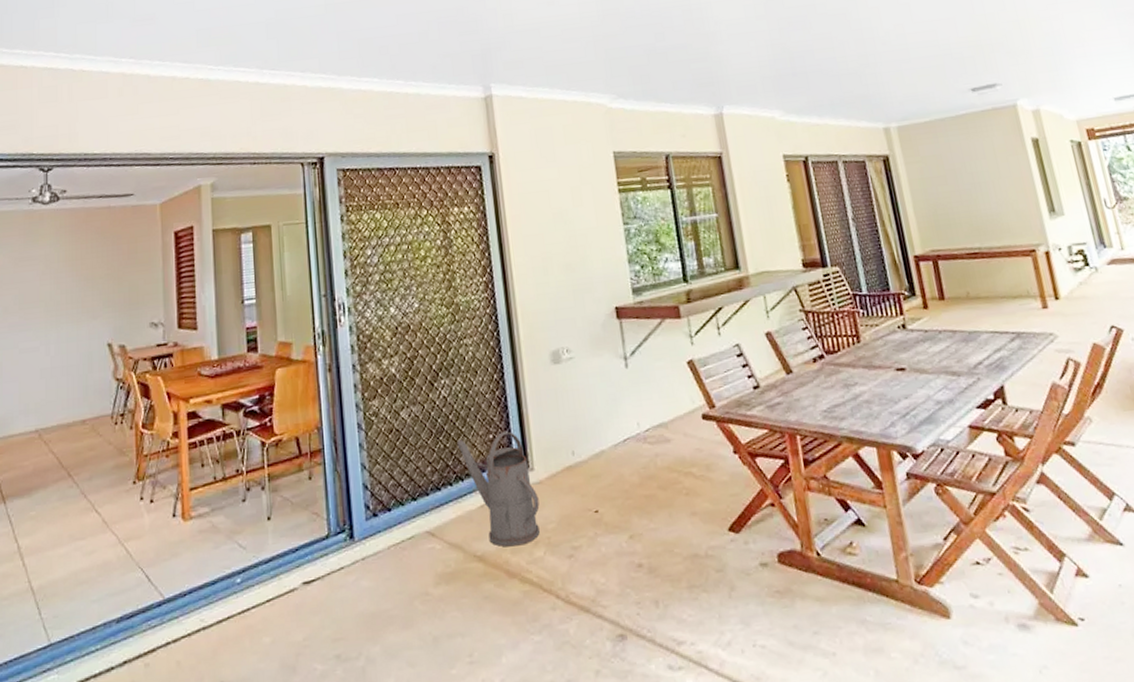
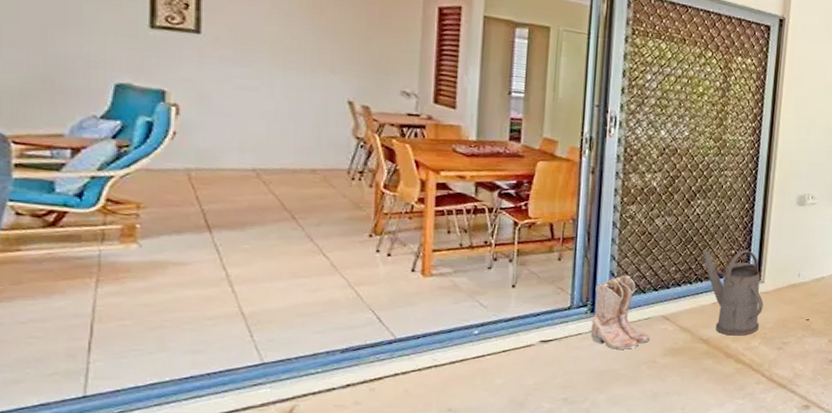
boots: none [351,485,419,583] -> present [591,275,651,349]

